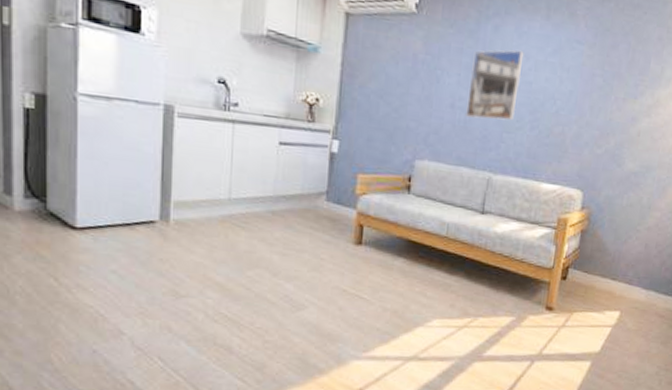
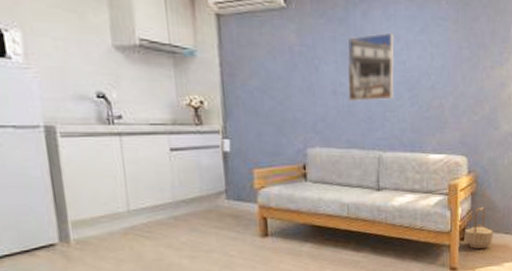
basket: none [566,246,599,293] -> present [464,206,493,249]

